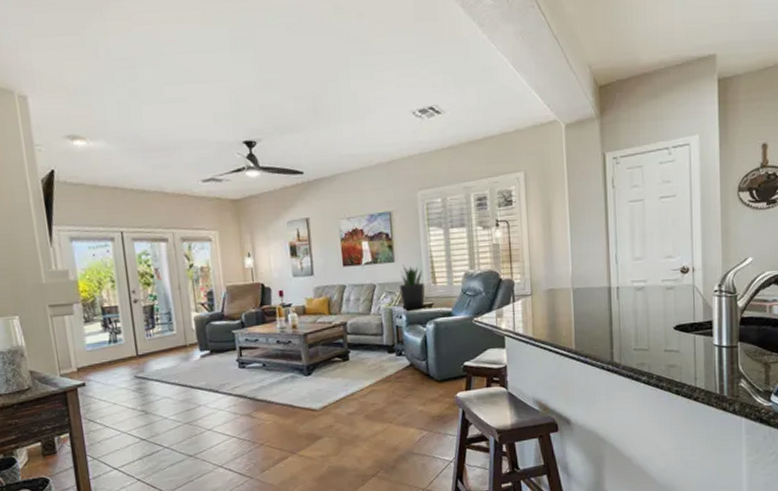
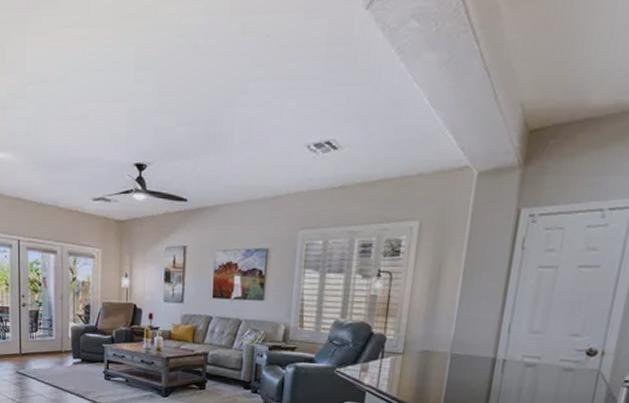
planter: present [399,264,425,311] -> none [264,304,291,351]

